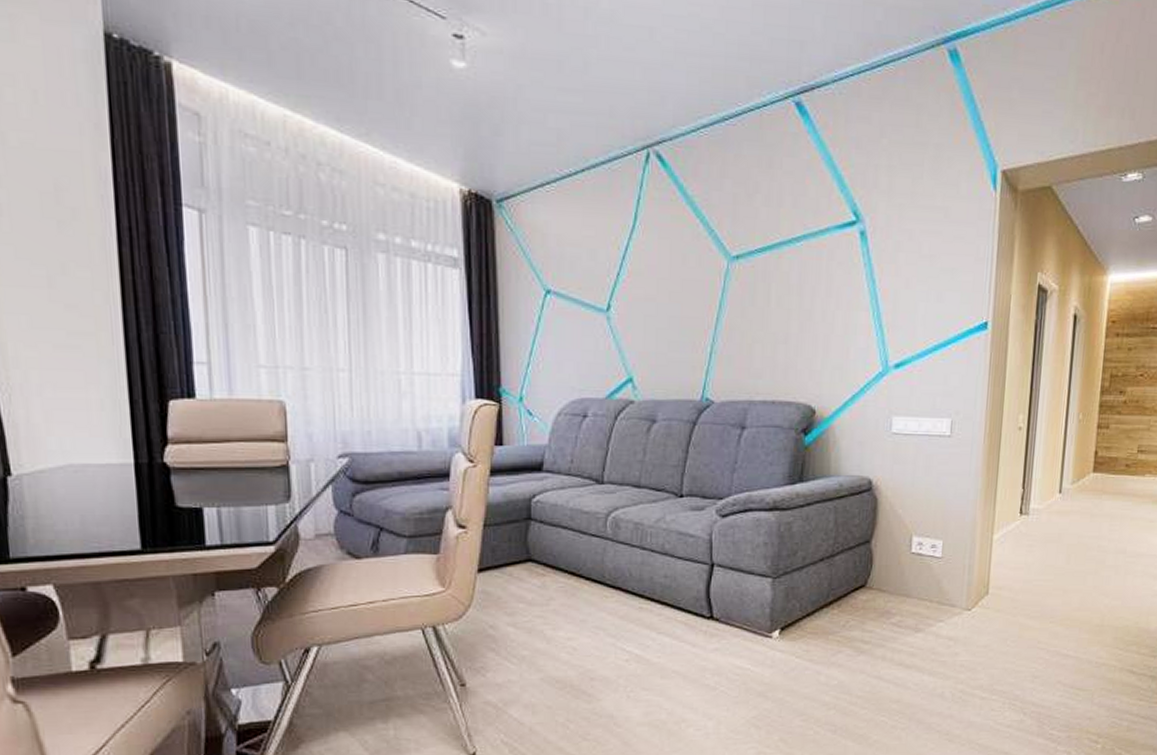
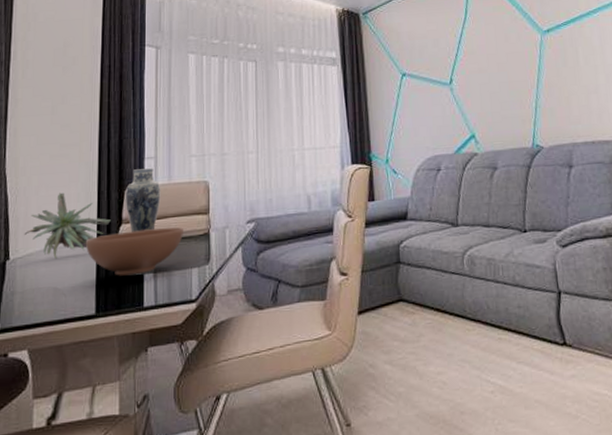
plant: none [28,396,152,479] -> present [24,192,111,259]
bowl: none [118,454,253,508] -> present [85,227,183,276]
vase: none [168,376,220,456] -> present [125,168,161,232]

